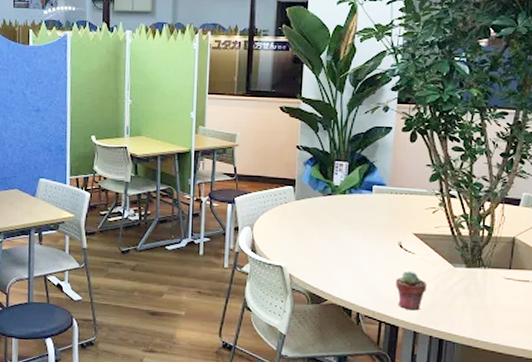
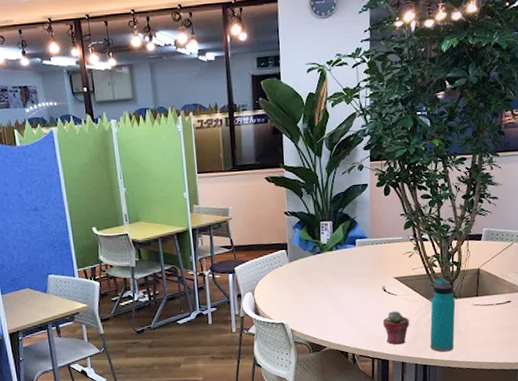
water bottle: none [449,241,484,328] -> present [430,278,456,352]

